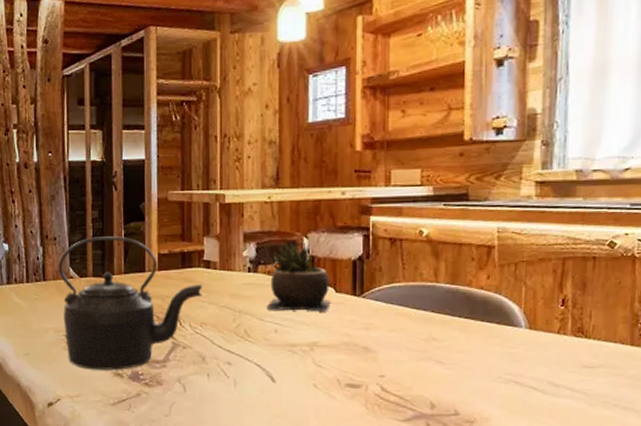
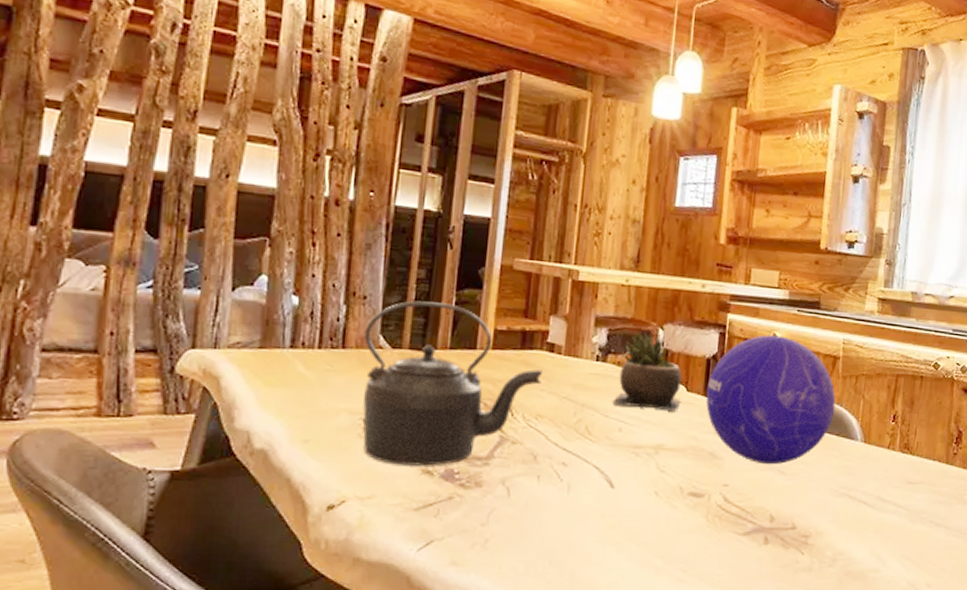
decorative ball: none [355,231,494,356] -> present [705,335,836,465]

